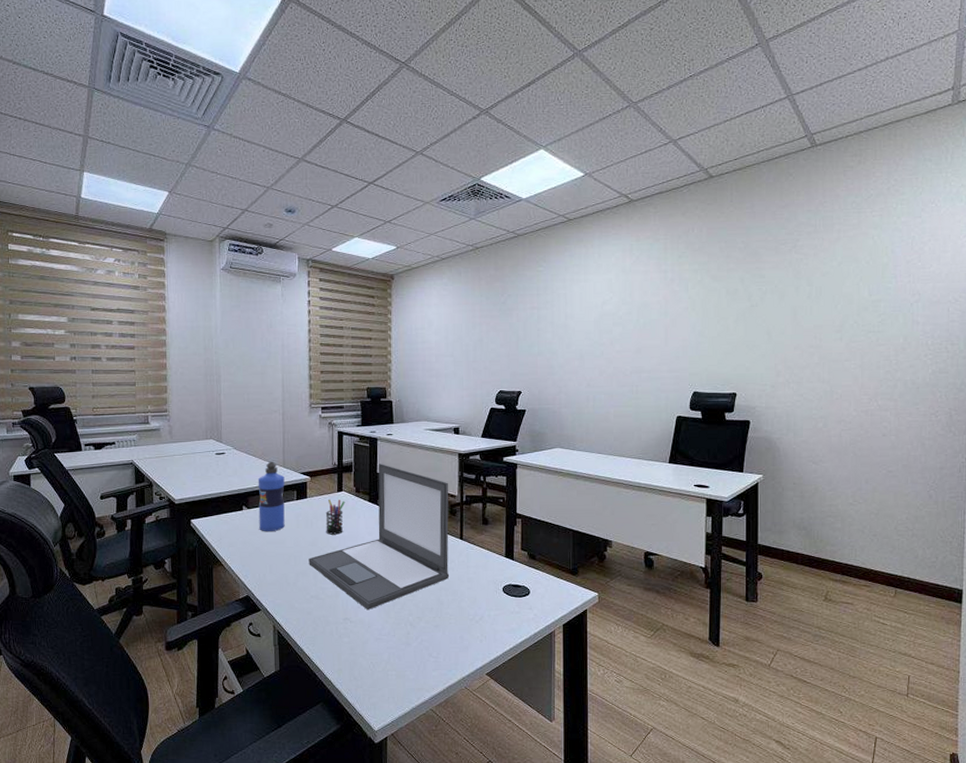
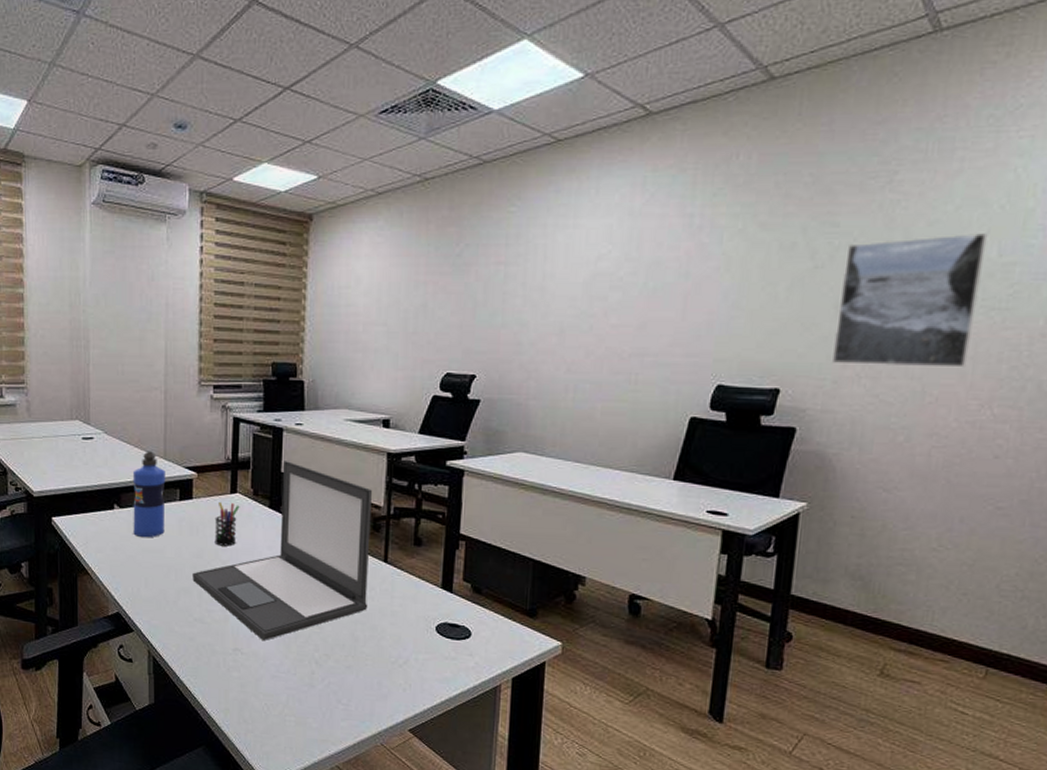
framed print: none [769,280,861,374] -> present [831,233,988,368]

